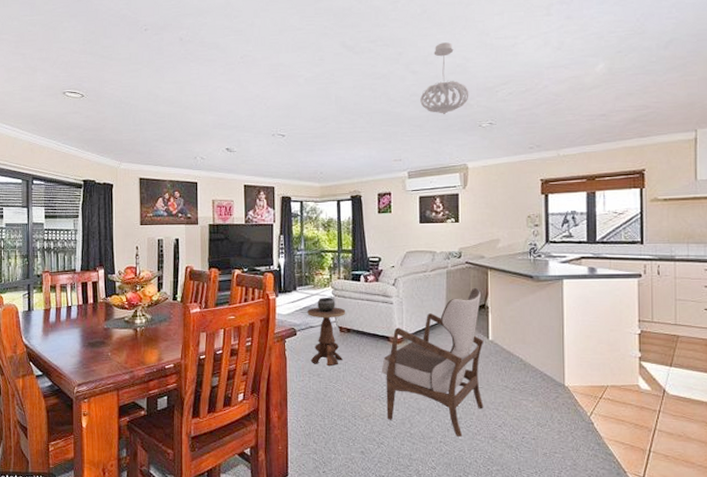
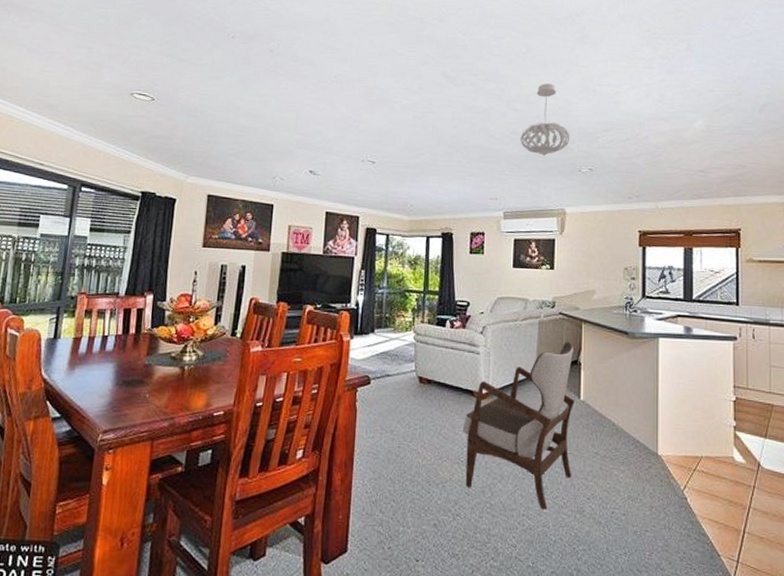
side table: present [307,298,346,365] -> none [384,343,428,421]

